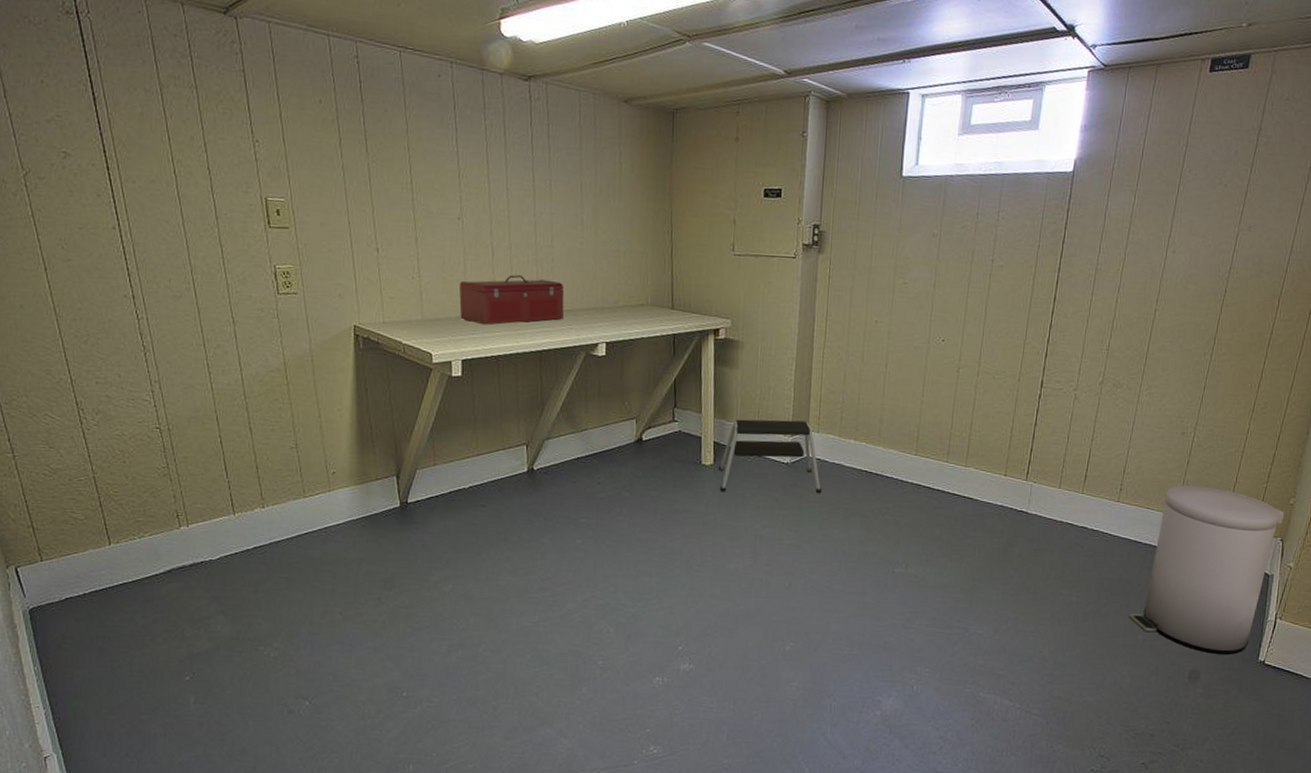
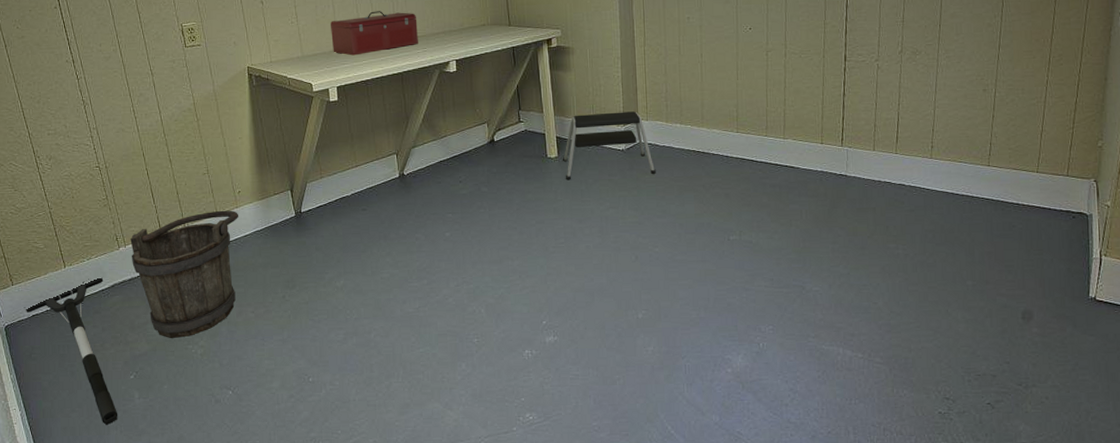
mop: none [55,560,168,733] -> present [24,277,118,426]
bucket: none [194,492,332,637] -> present [130,210,239,338]
pedal bin: present [1129,485,1285,655] -> none [956,137,1095,294]

